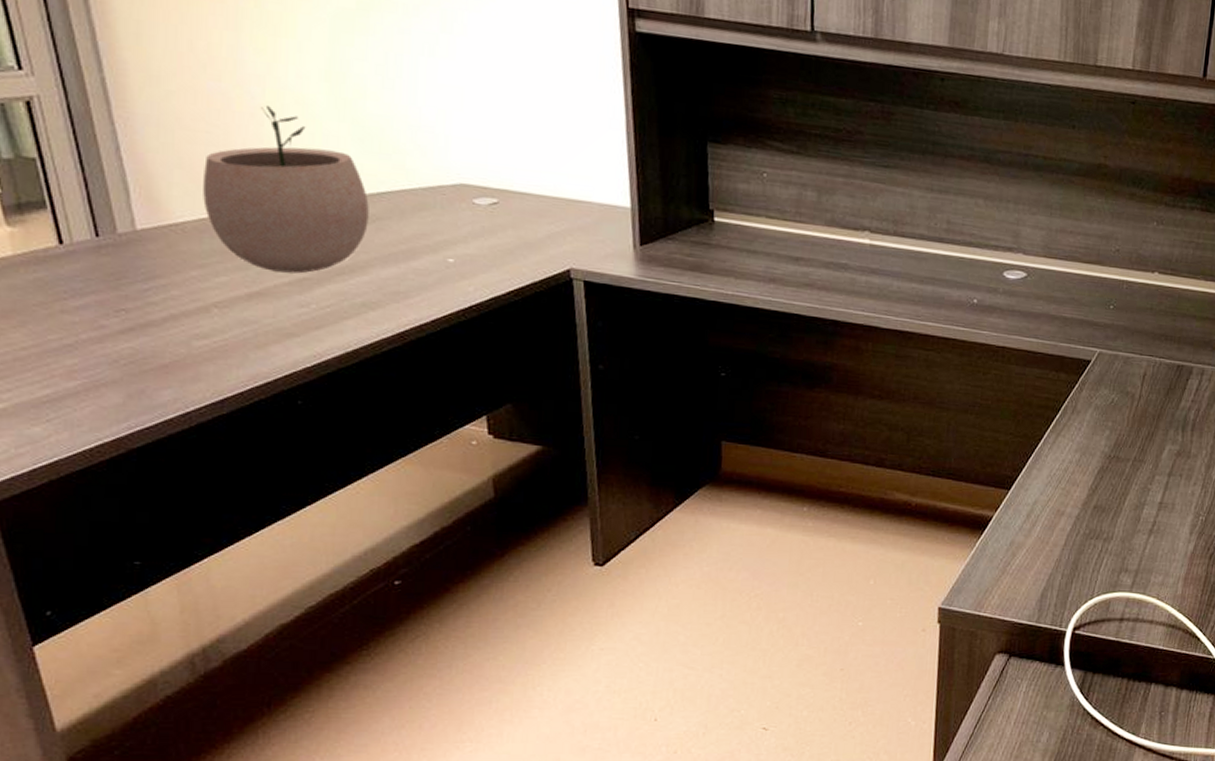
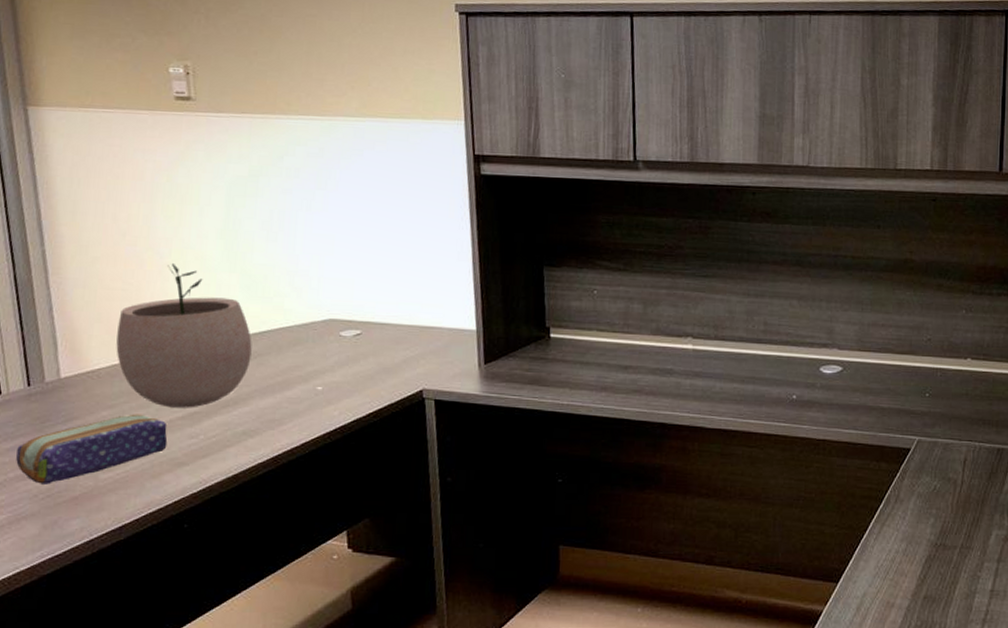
pencil case: none [88,276,273,349] -> present [16,414,168,484]

